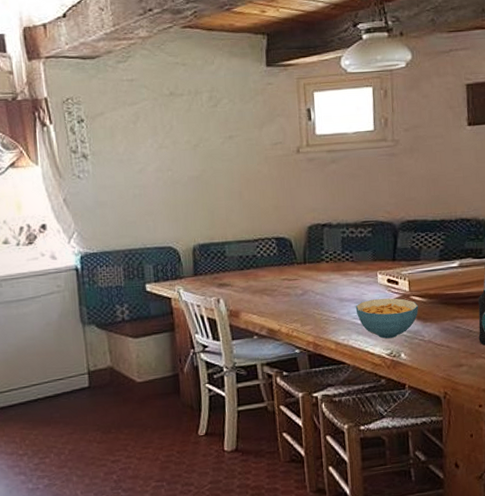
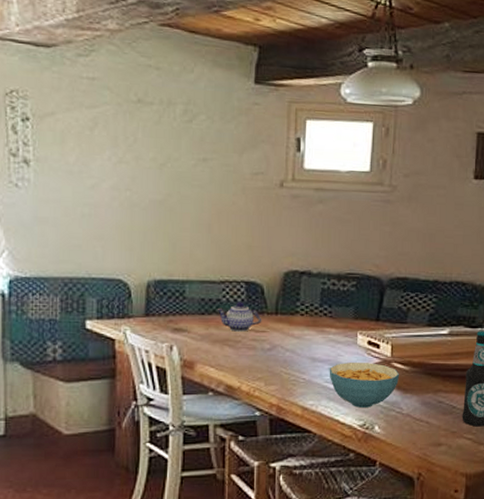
teapot: none [253,255,293,282] -> present [217,302,262,332]

